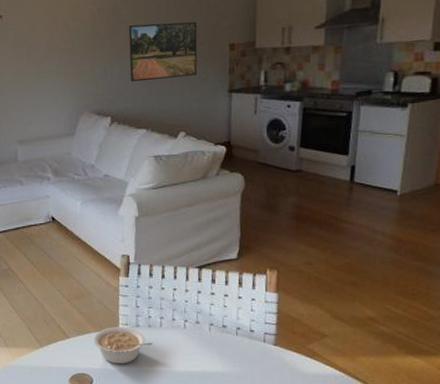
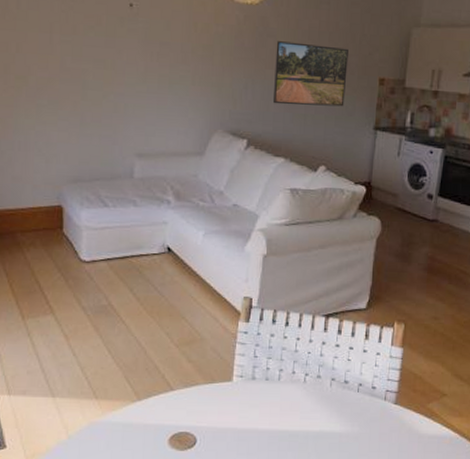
legume: present [93,327,153,364] -> none [201,379,269,422]

